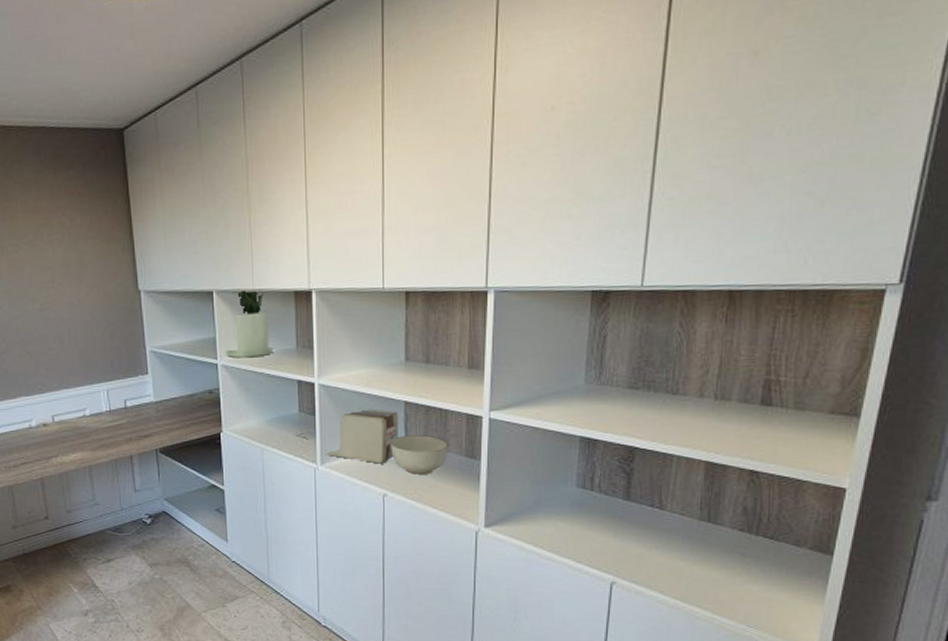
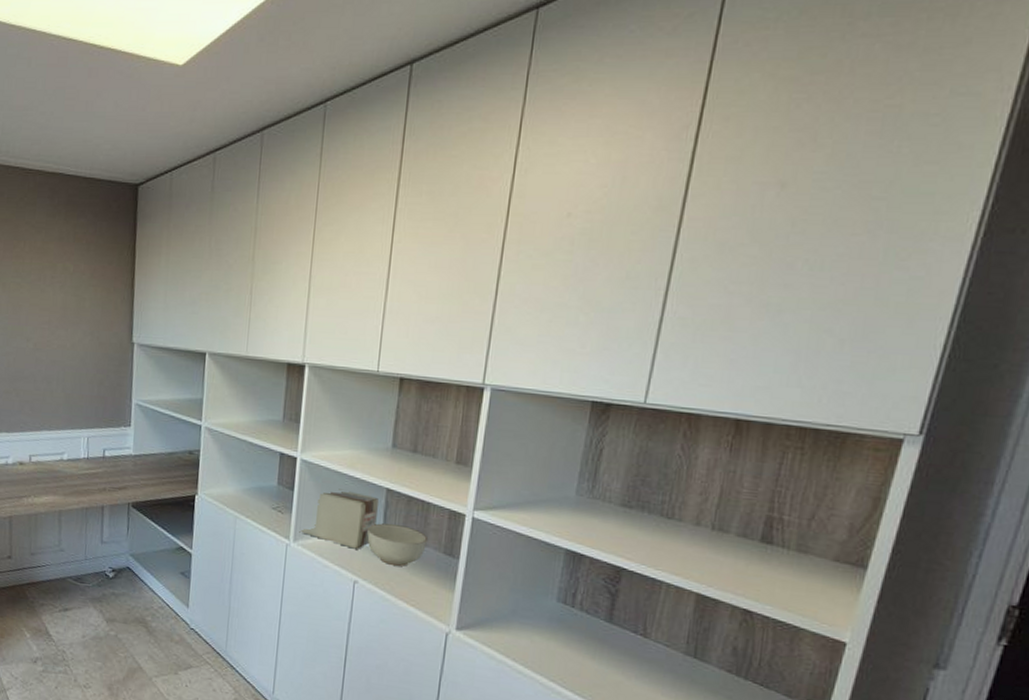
planter: present [224,288,274,358] -> none [209,353,260,424]

